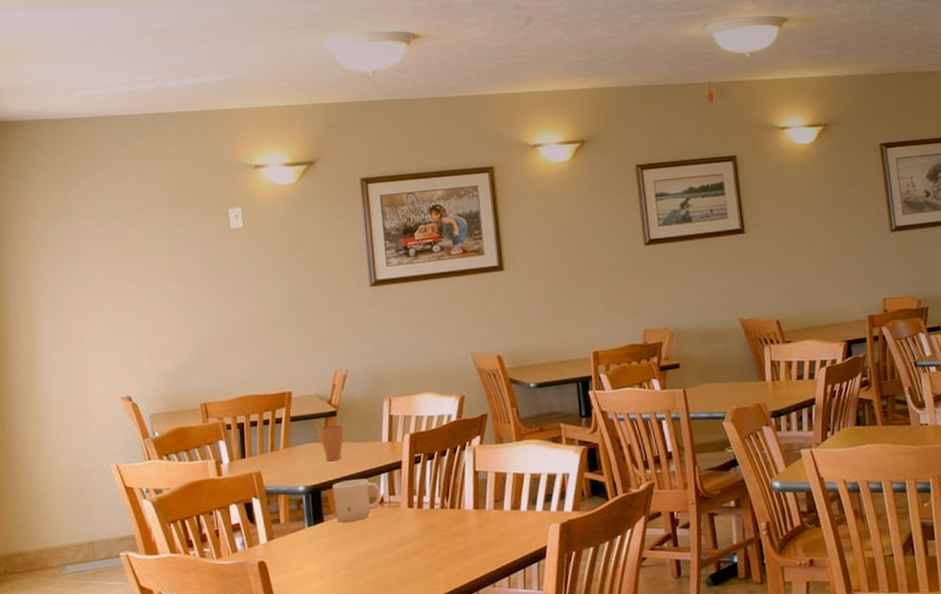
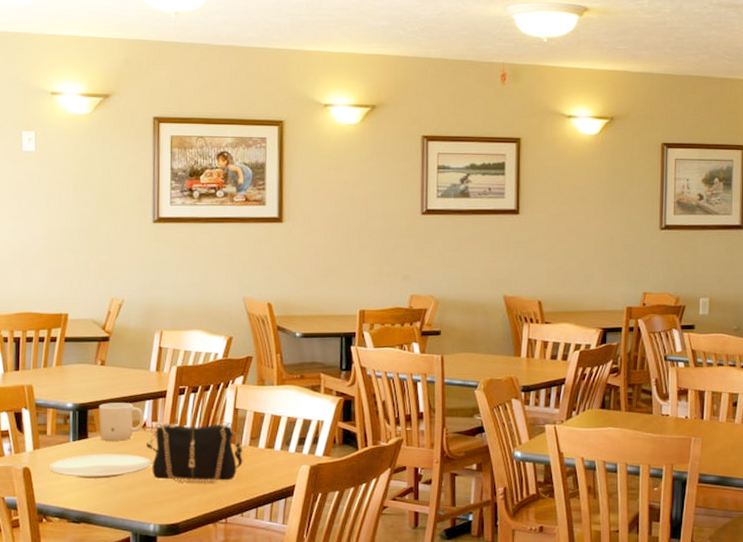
plate: none [285,533,394,566] -> present [49,454,152,479]
cup: present [318,424,344,462] -> none [91,350,115,383]
handbag: none [386,485,489,558] -> present [146,420,243,483]

